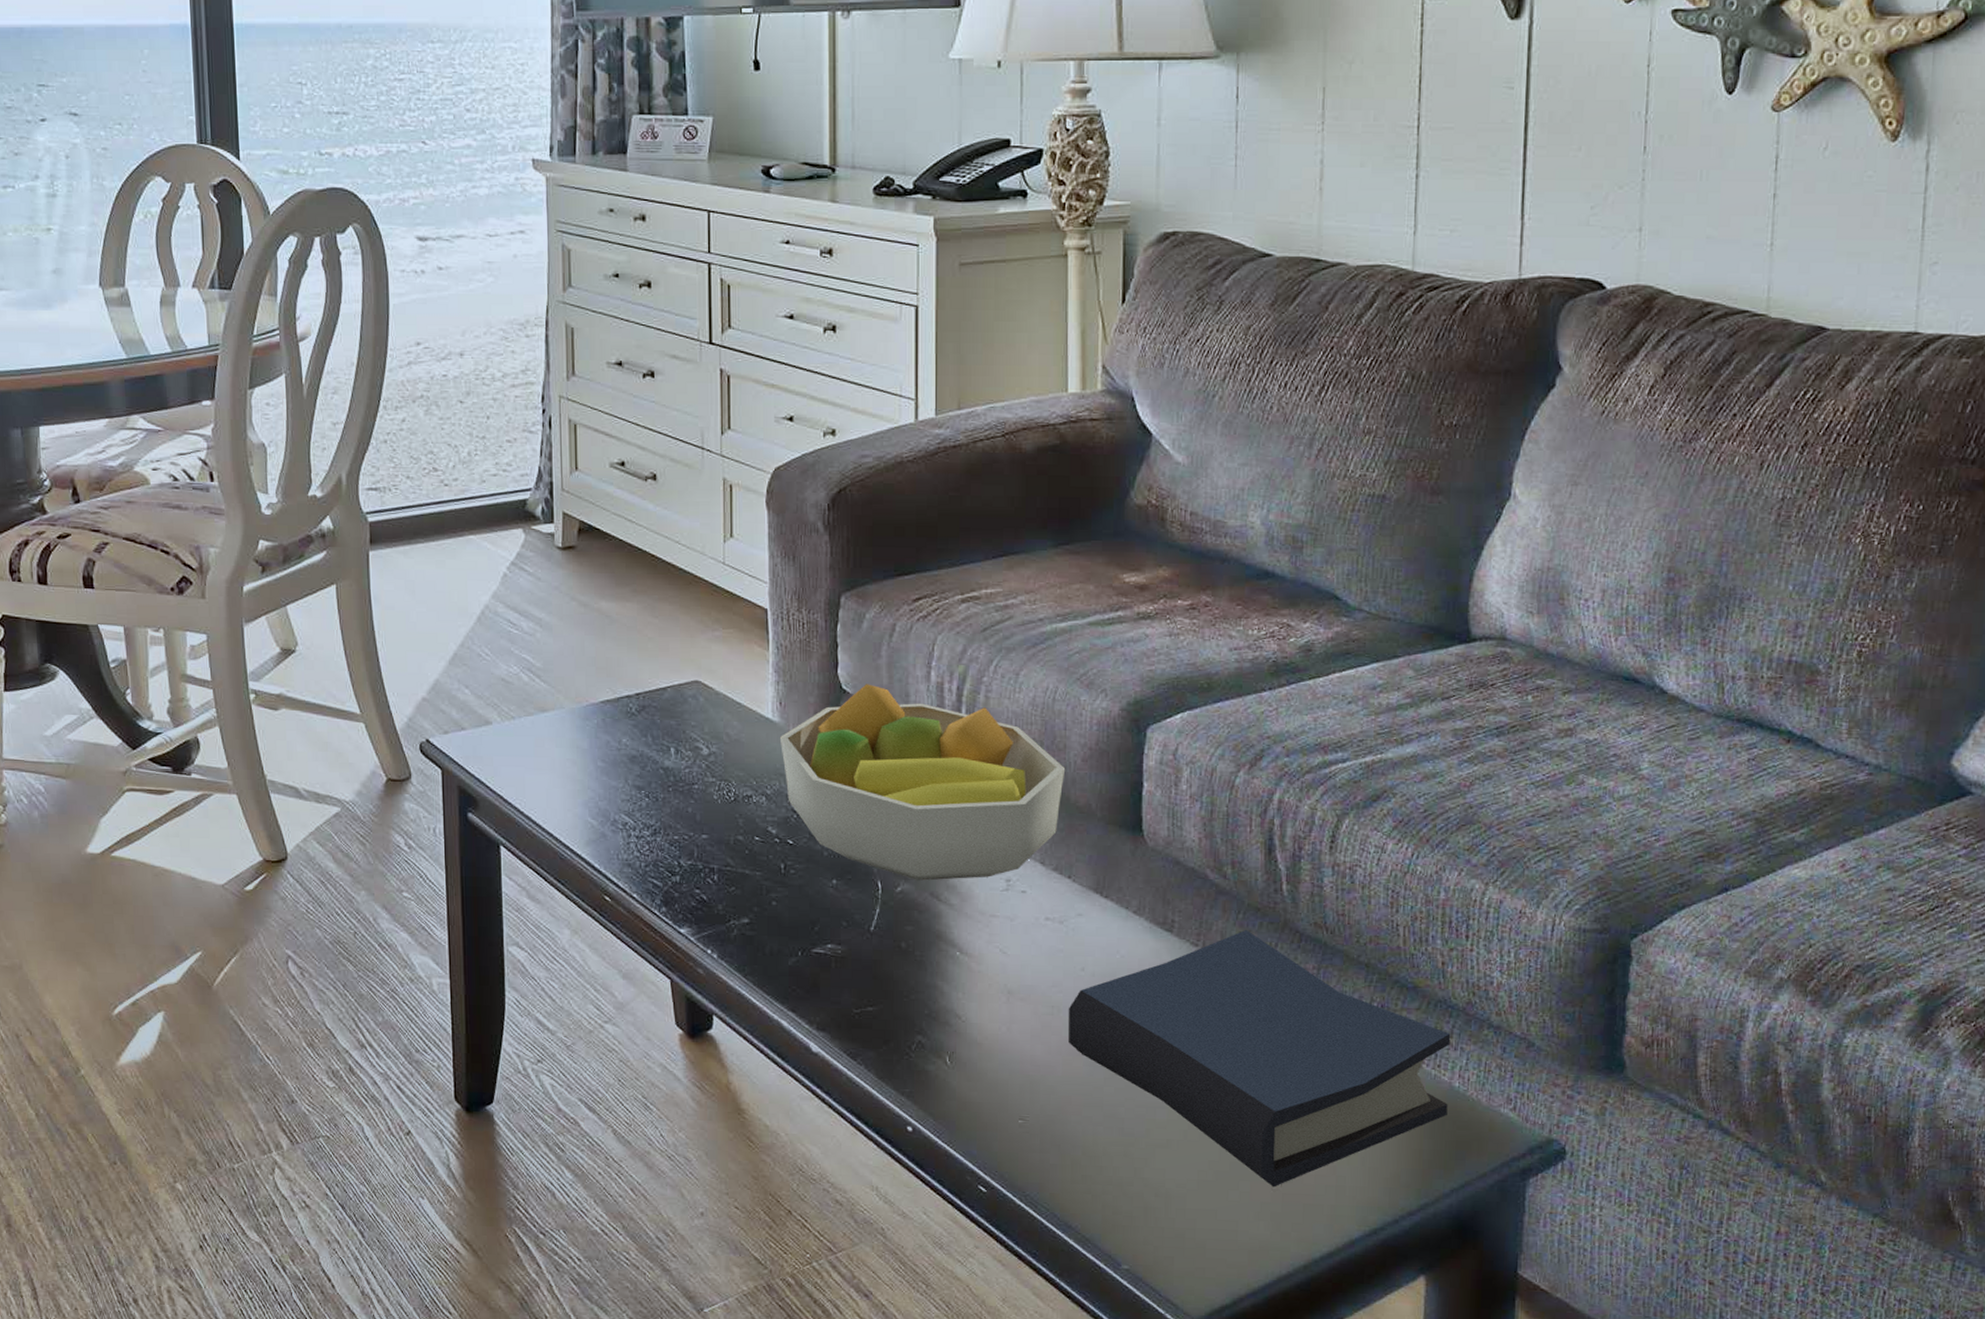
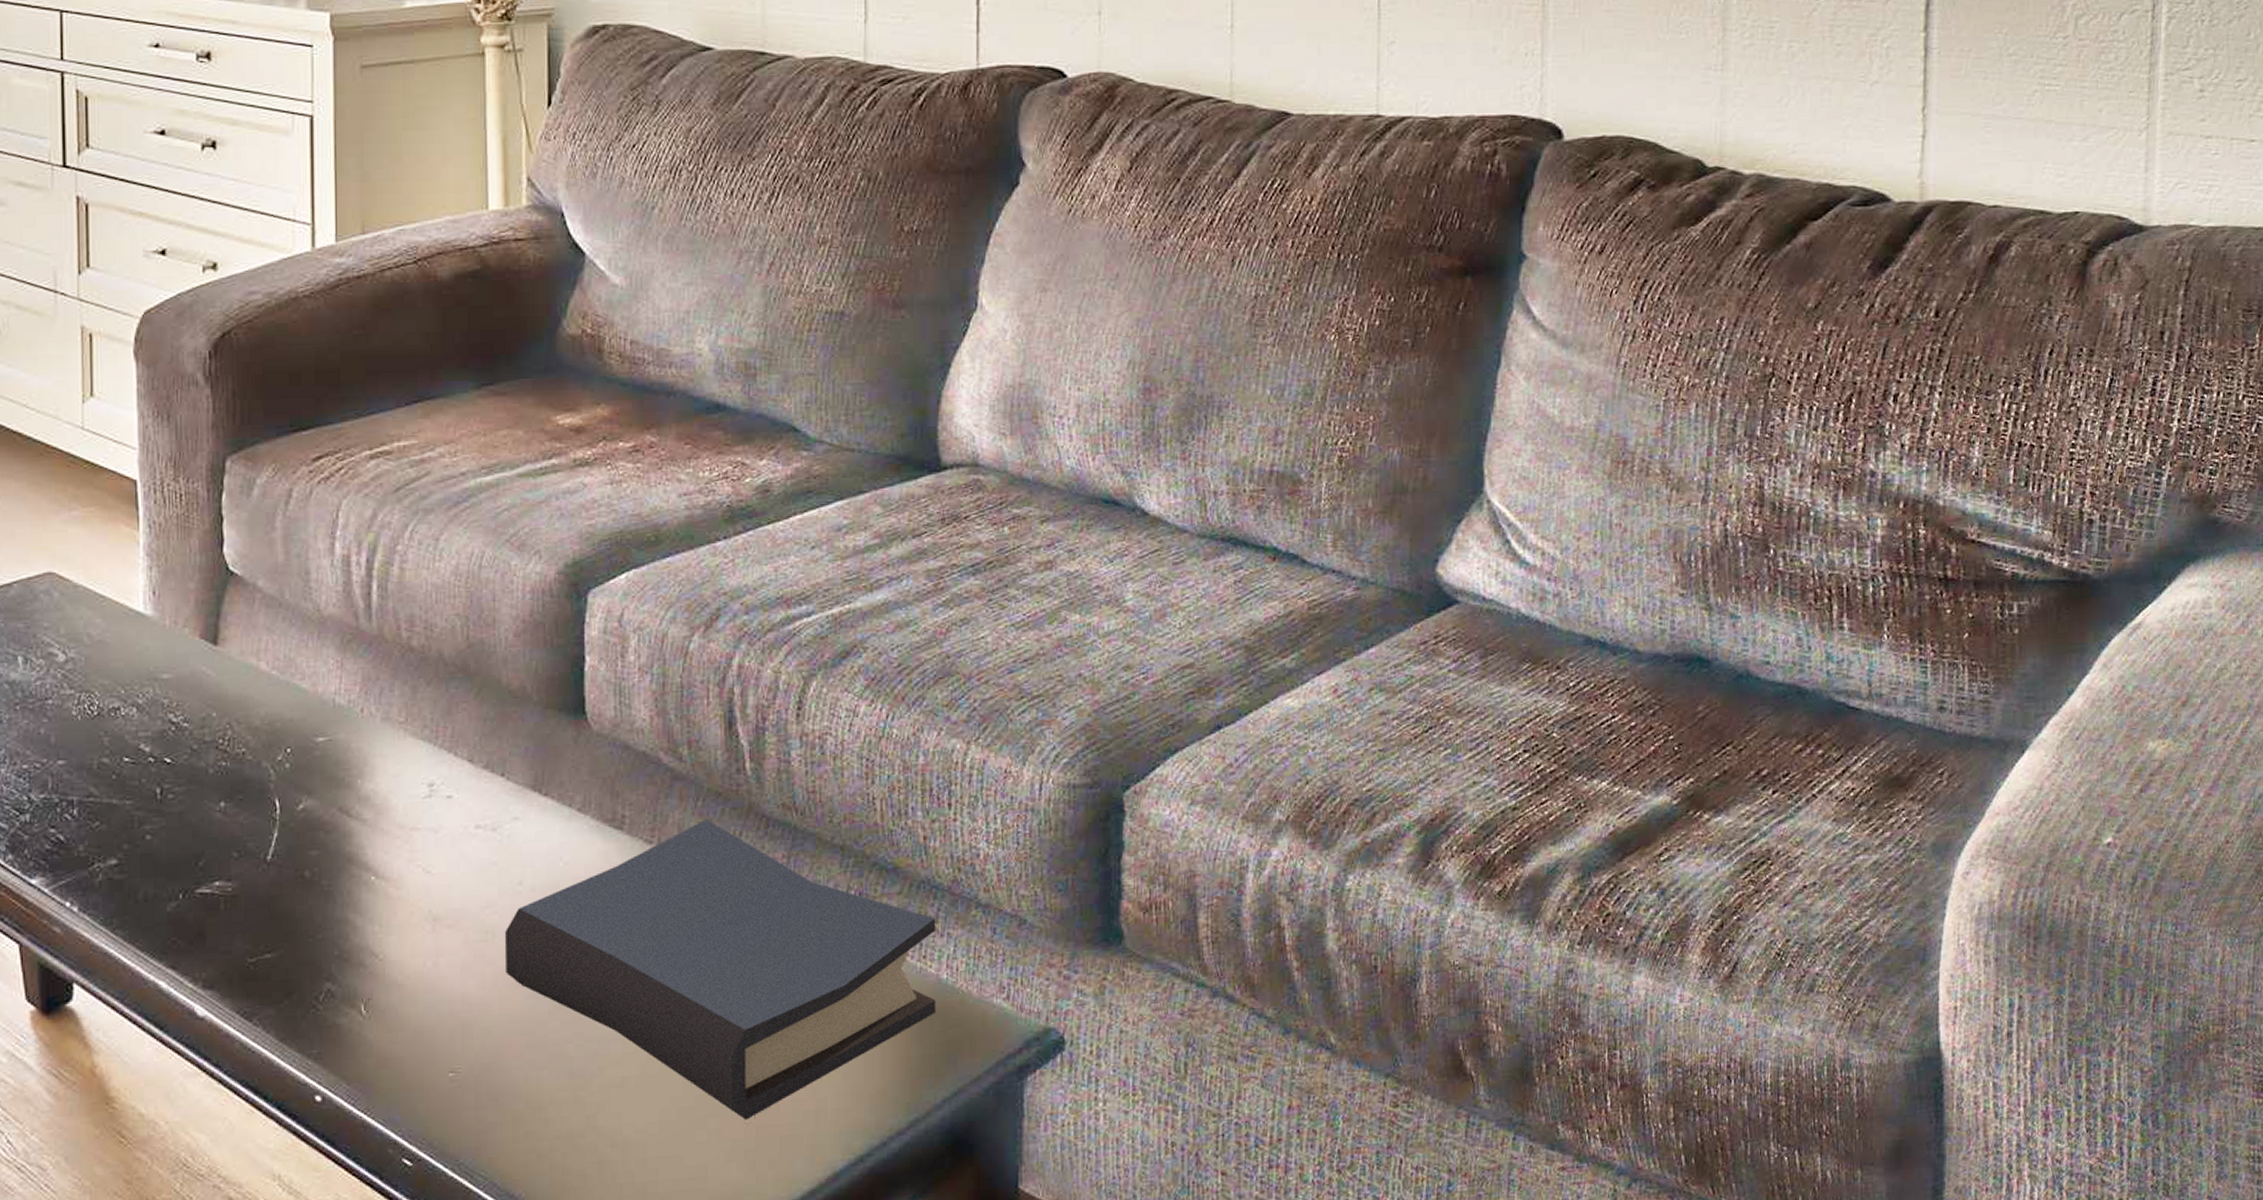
fruit bowl: present [779,684,1066,881] -> none [153,562,496,794]

